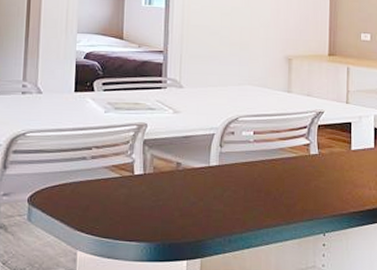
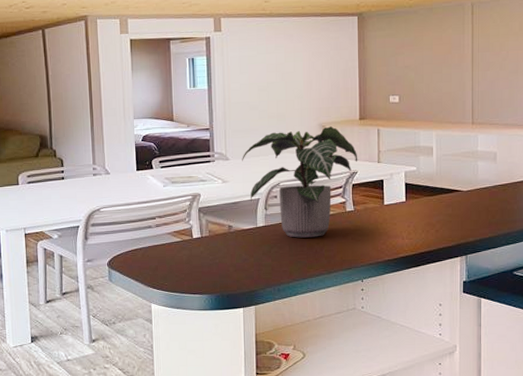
potted plant: none [197,60,325,182] -> present [242,126,358,238]

